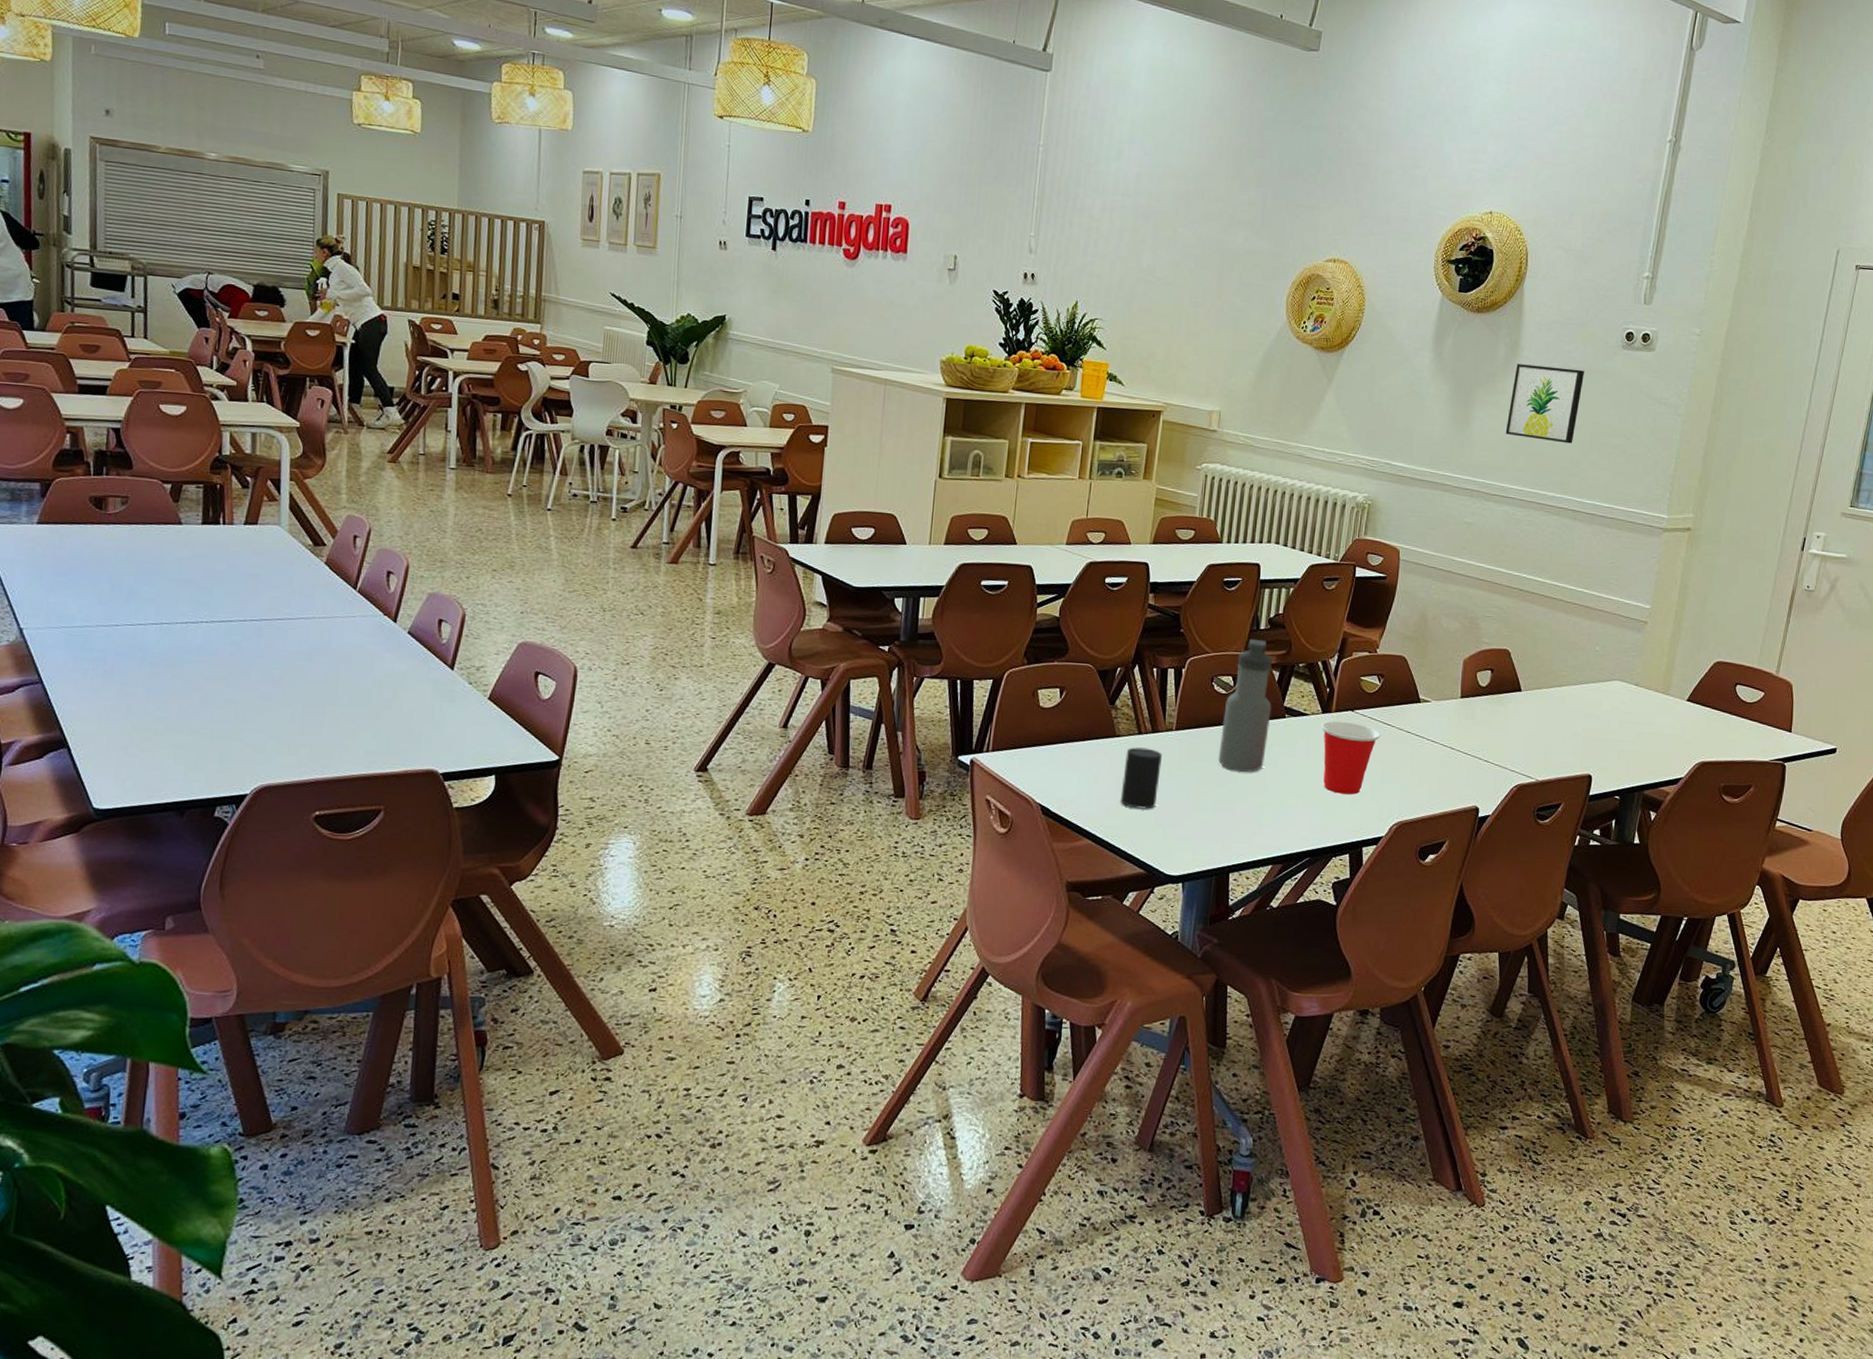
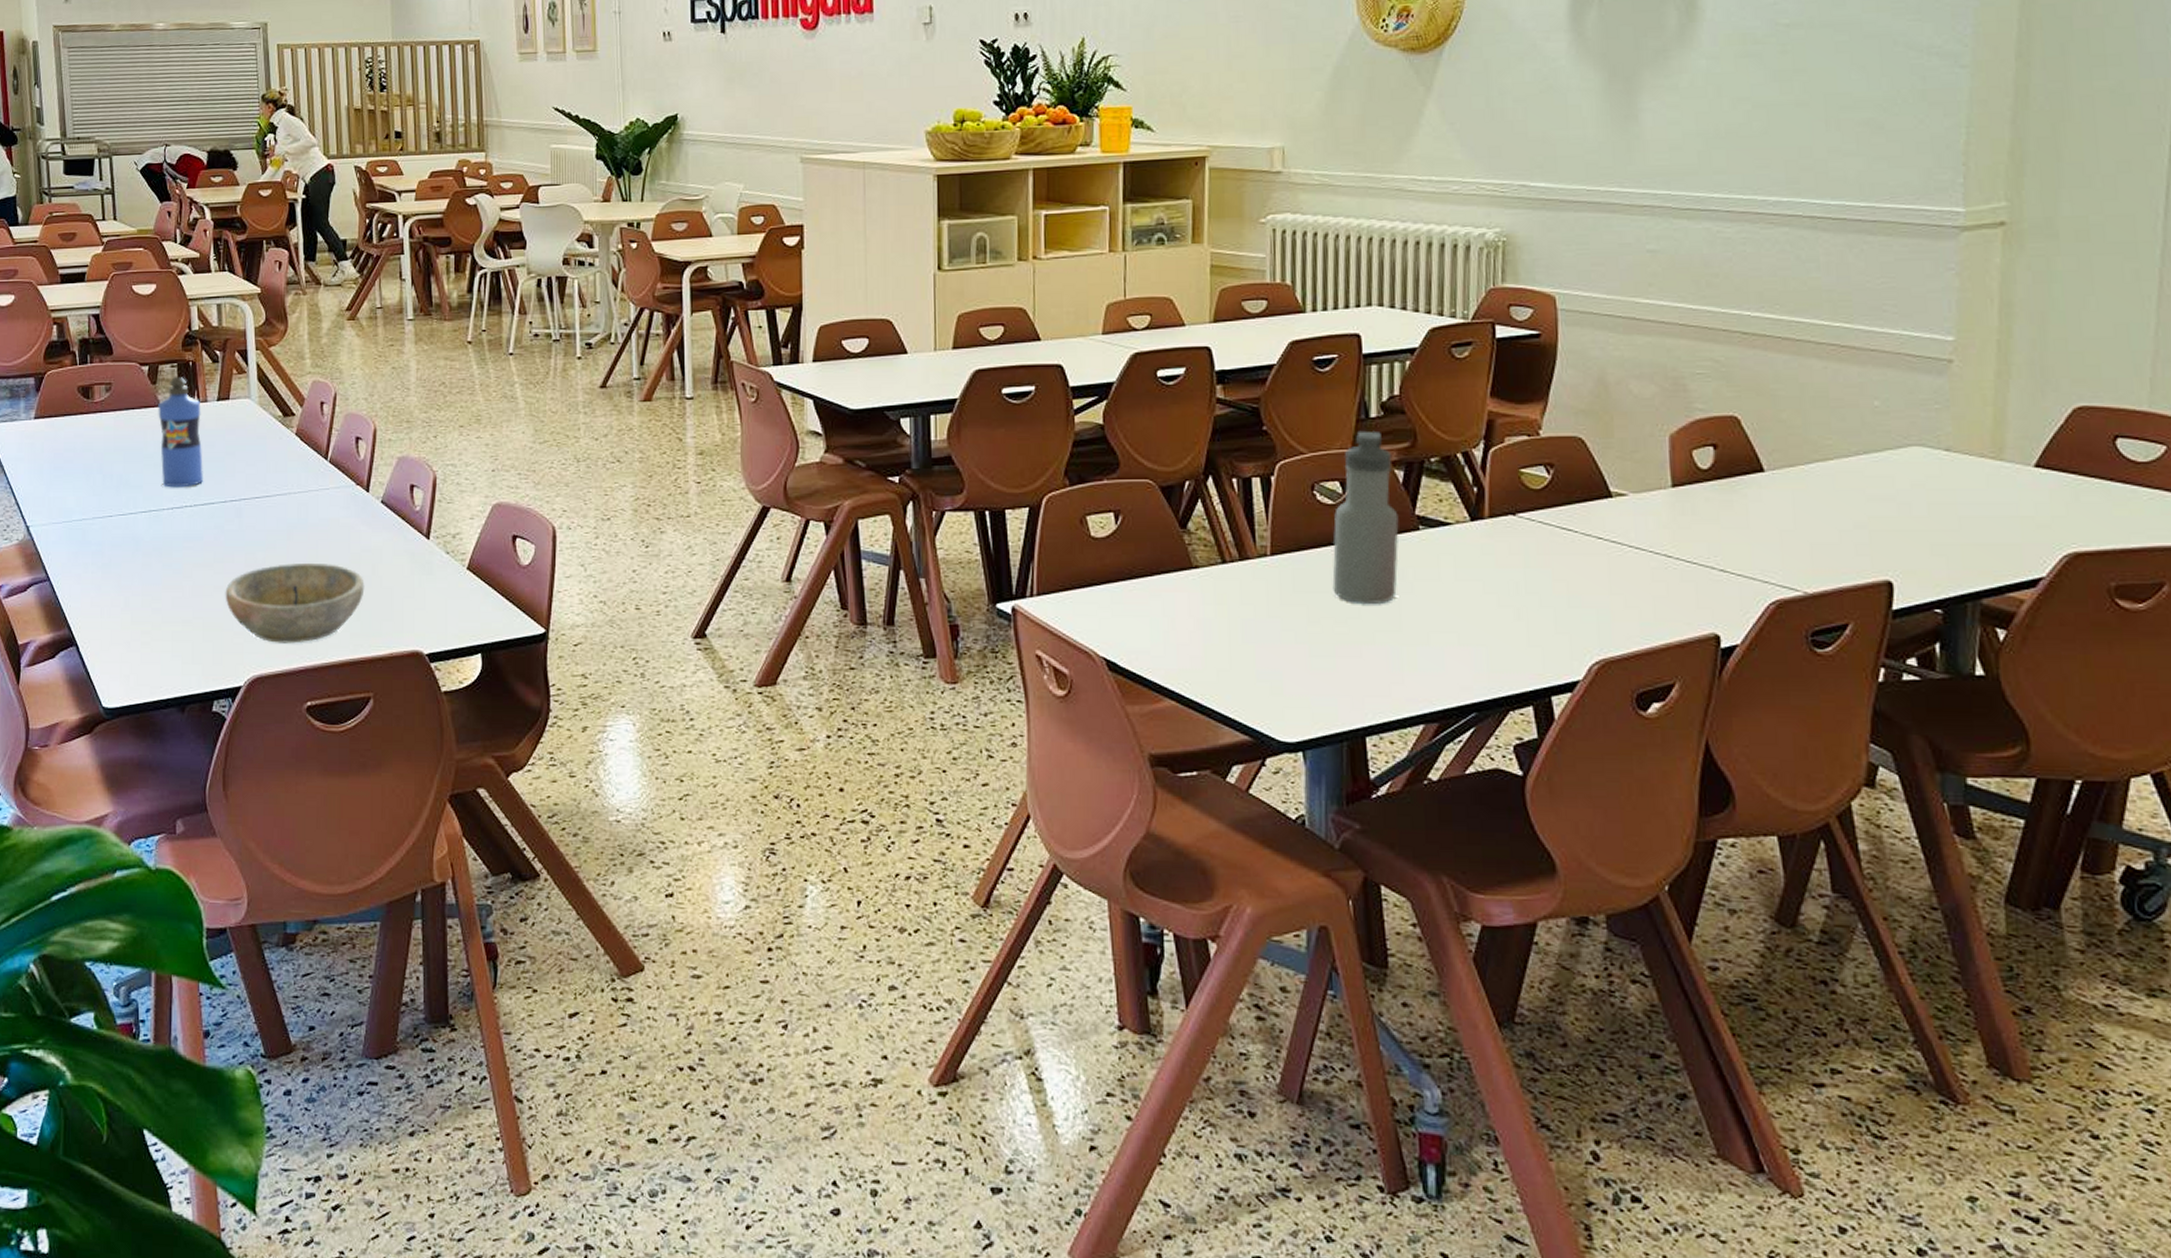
water bottle: none [177,498,226,604] -> present [158,377,203,488]
bowl: none [236,683,385,757] -> present [225,562,365,643]
cup: present [1120,747,1162,809] -> none [1207,580,1257,658]
cup: present [1321,720,1381,795] -> none [1471,529,1559,626]
wall art: present [1505,363,1585,444] -> none [1692,25,1804,128]

